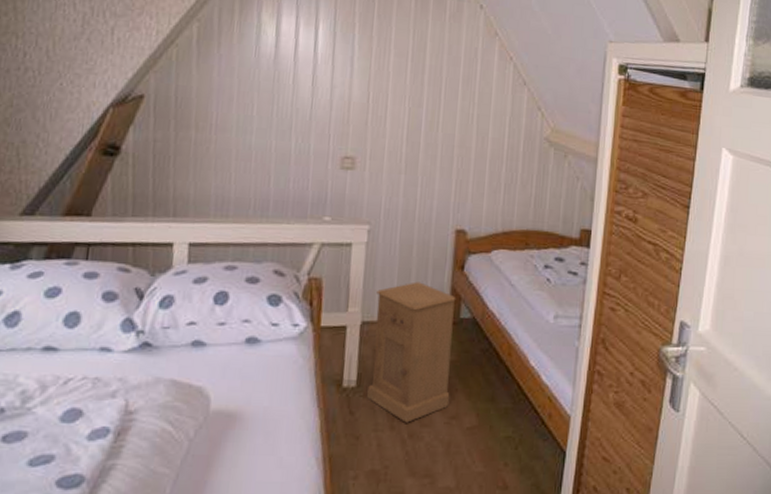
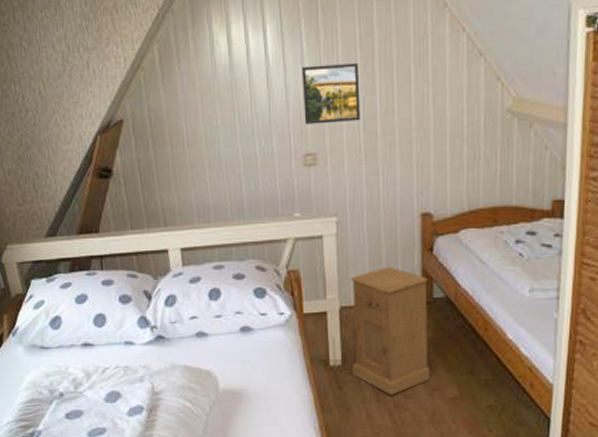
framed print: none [347,69,408,131] -> present [301,63,360,125]

